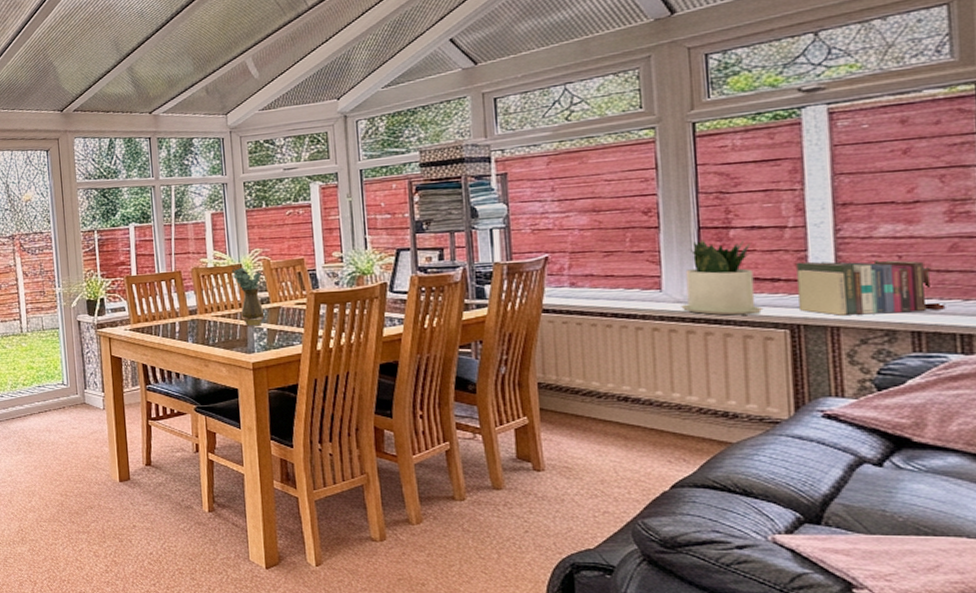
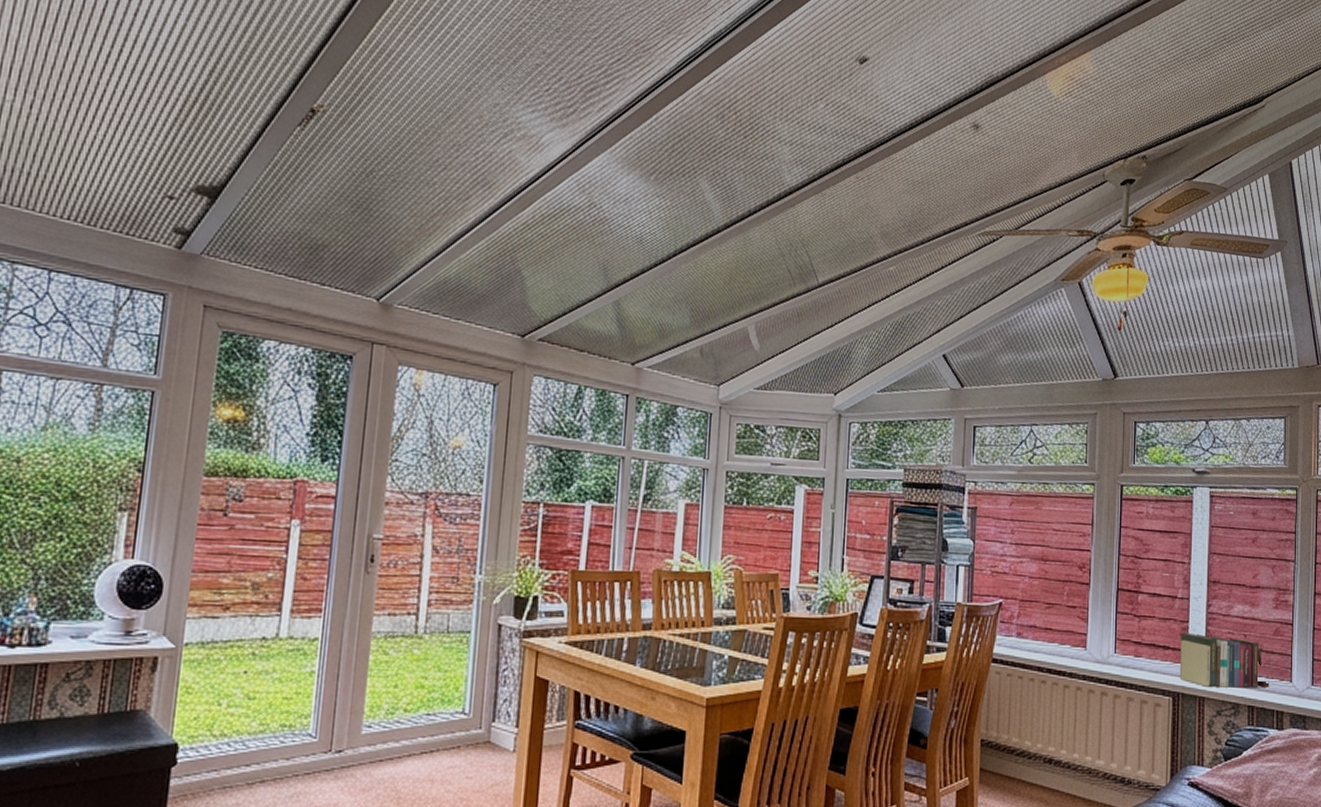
vase: present [231,266,265,326] -> none [698,572,731,652]
planter: present [681,238,764,316] -> none [1099,601,1156,680]

